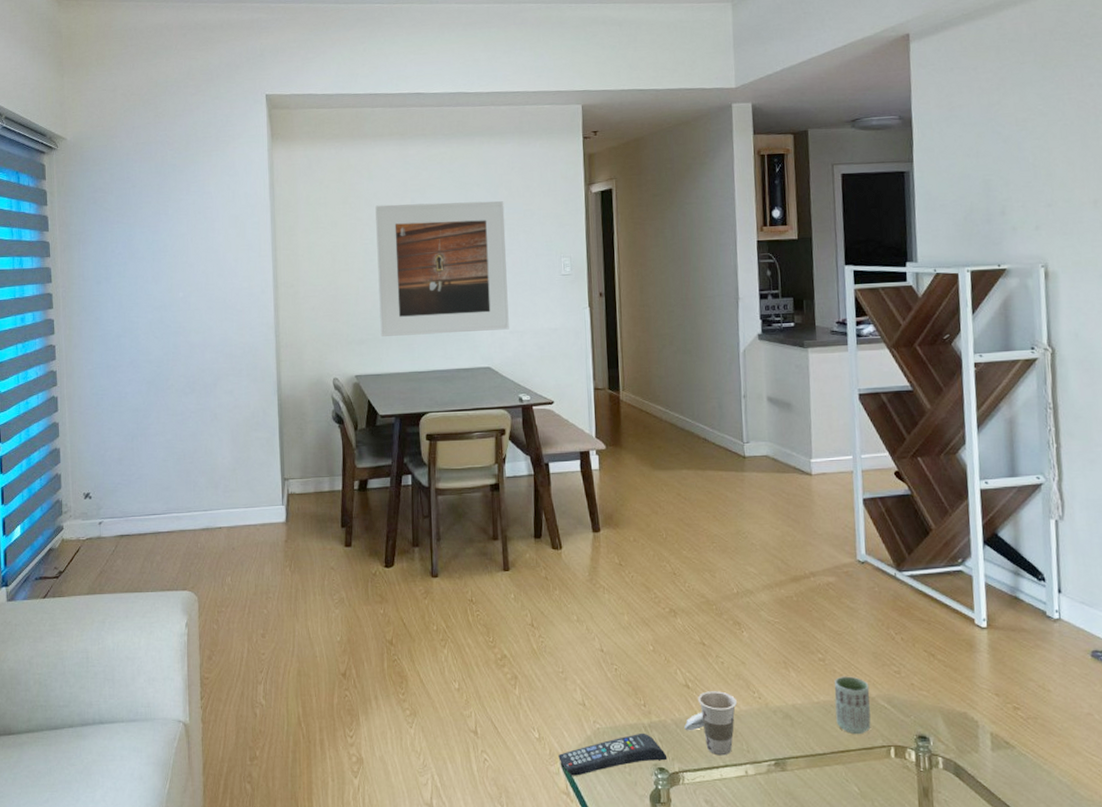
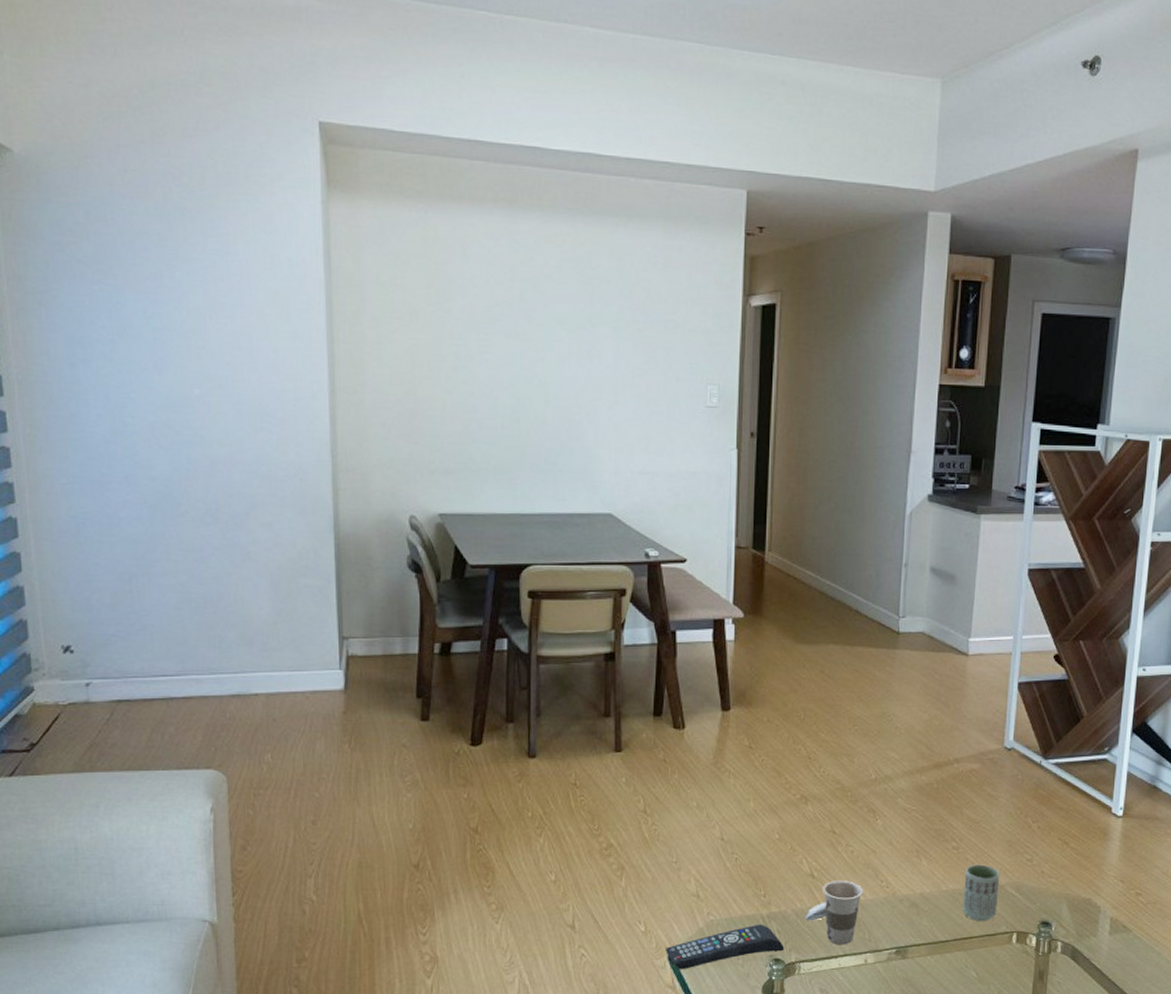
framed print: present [375,200,509,337] -> none [471,295,641,469]

